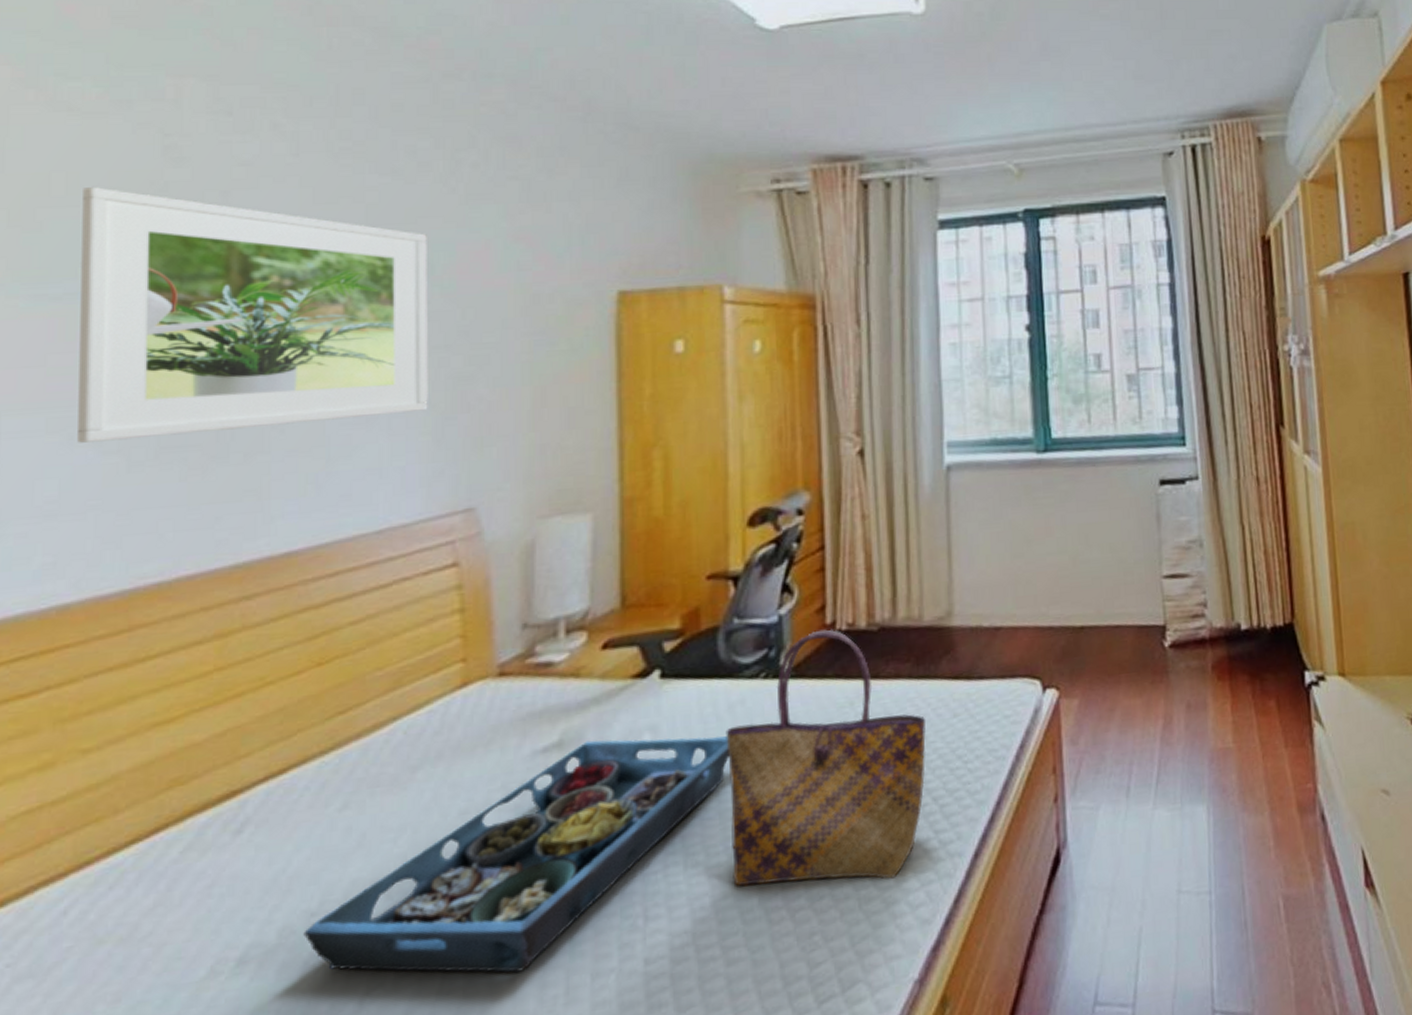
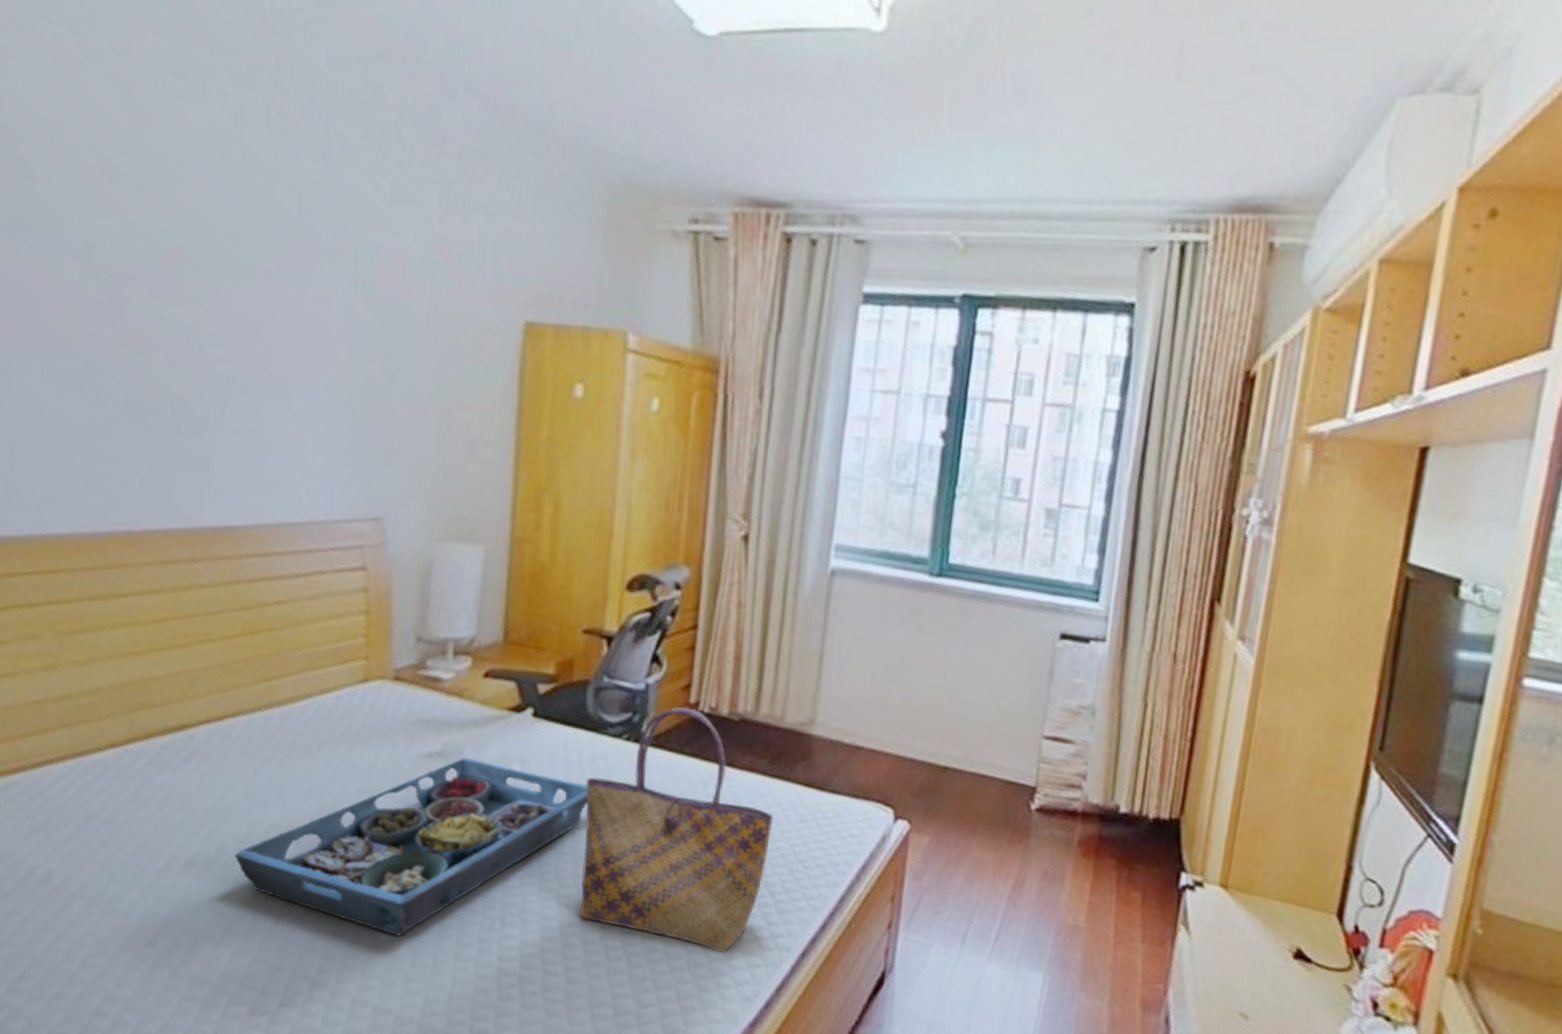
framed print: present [77,187,428,443] -> none [65,140,353,414]

